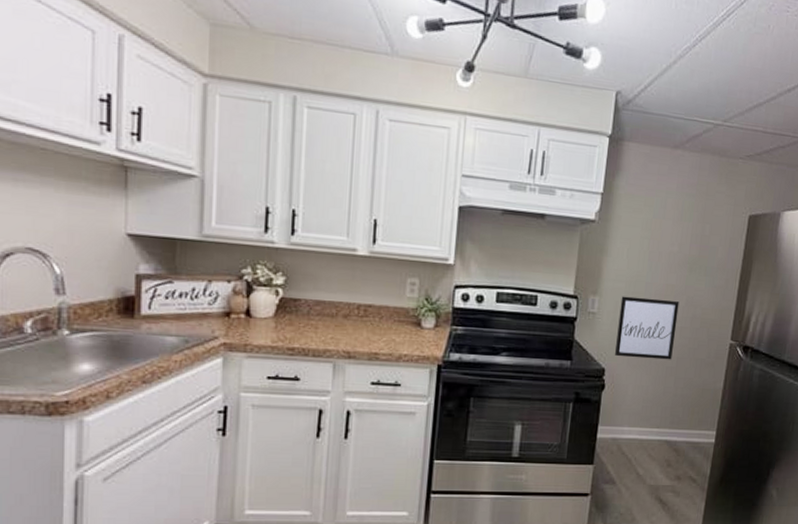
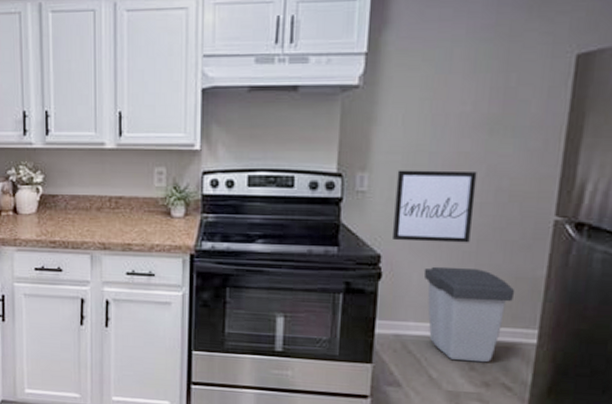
trash can: none [637,379,702,460] -> present [423,266,515,363]

